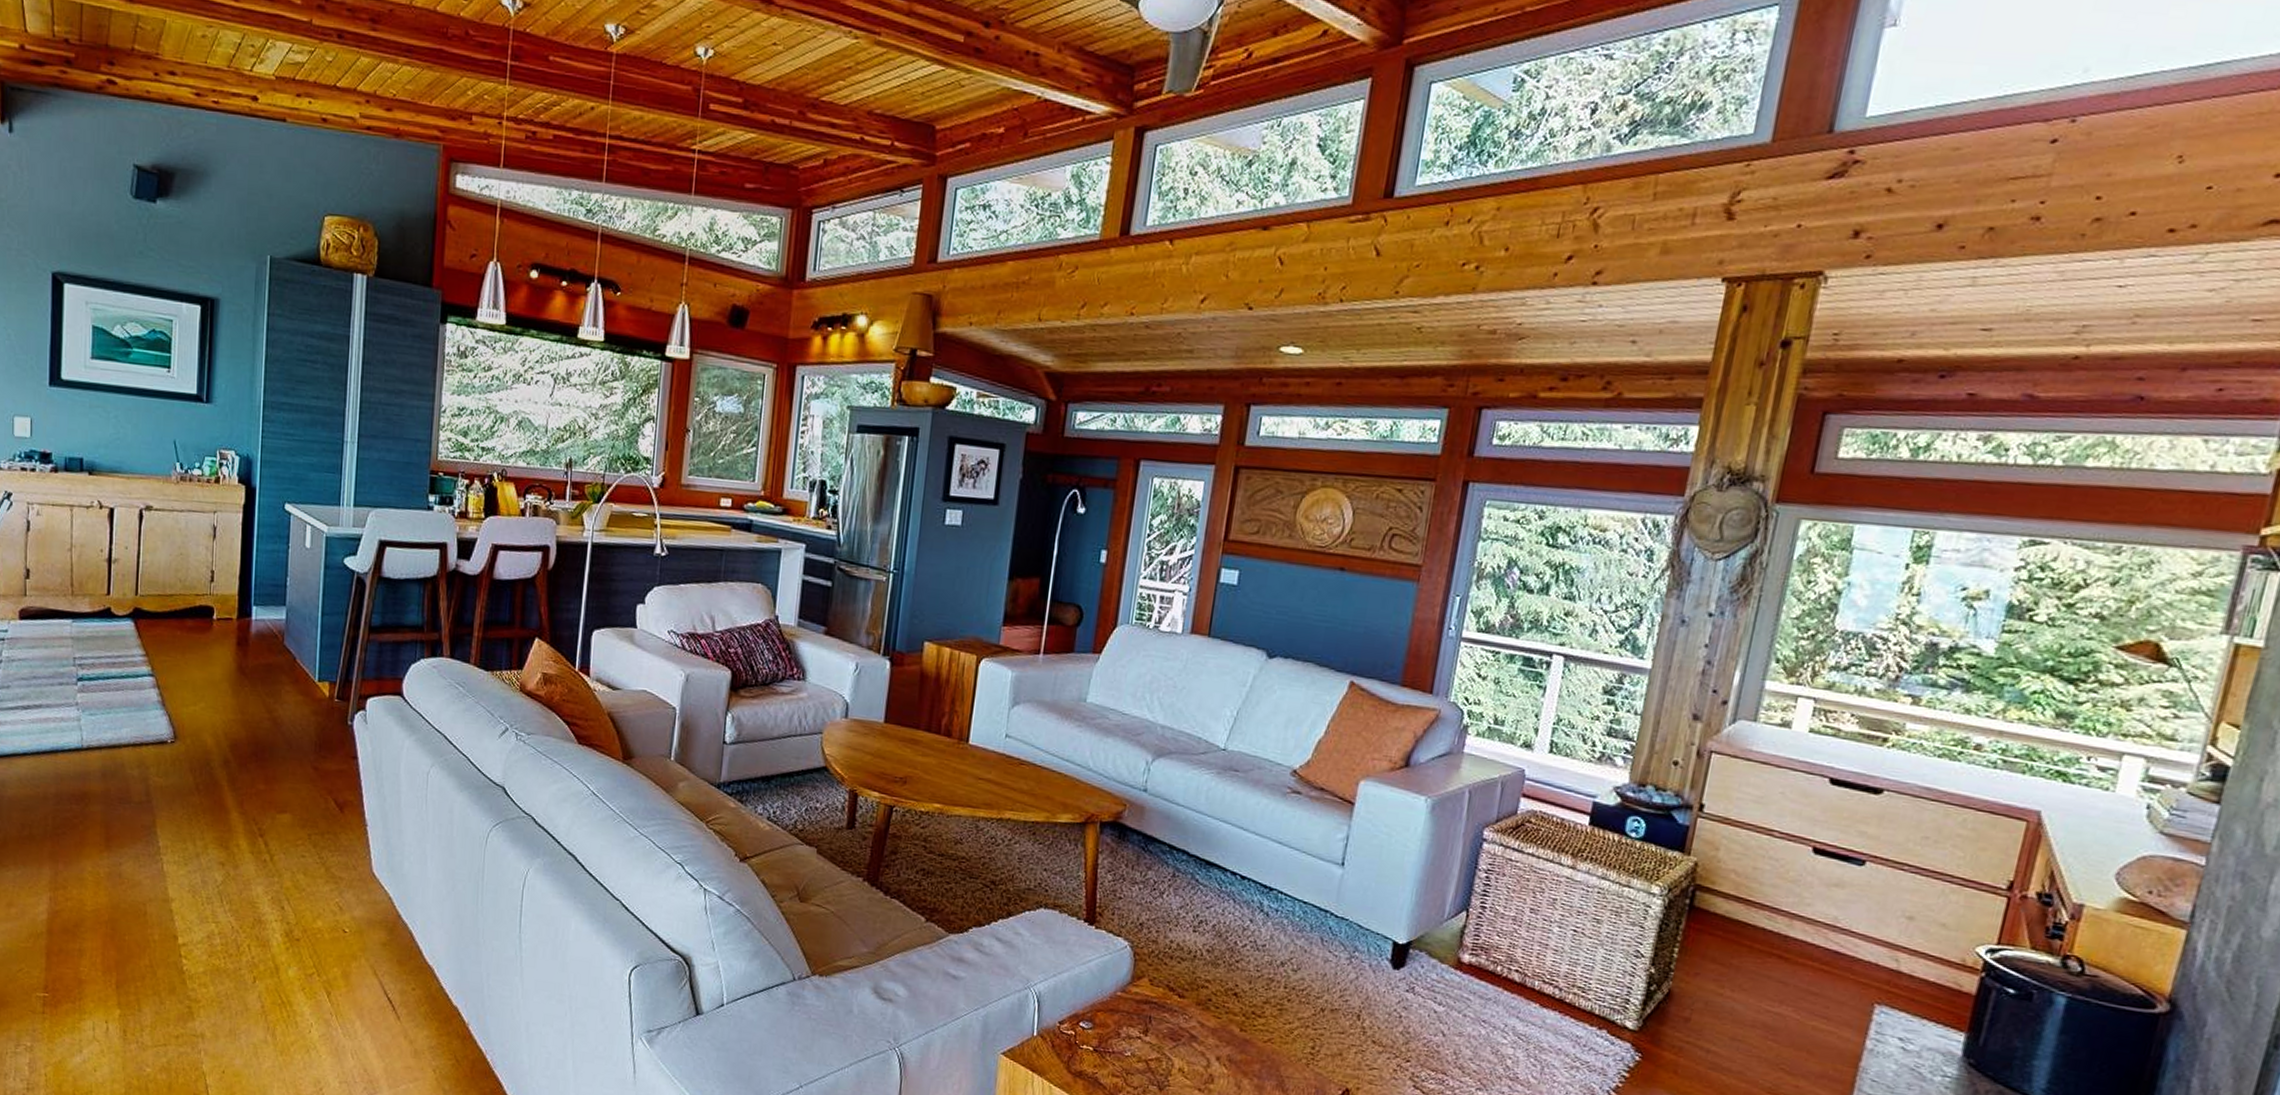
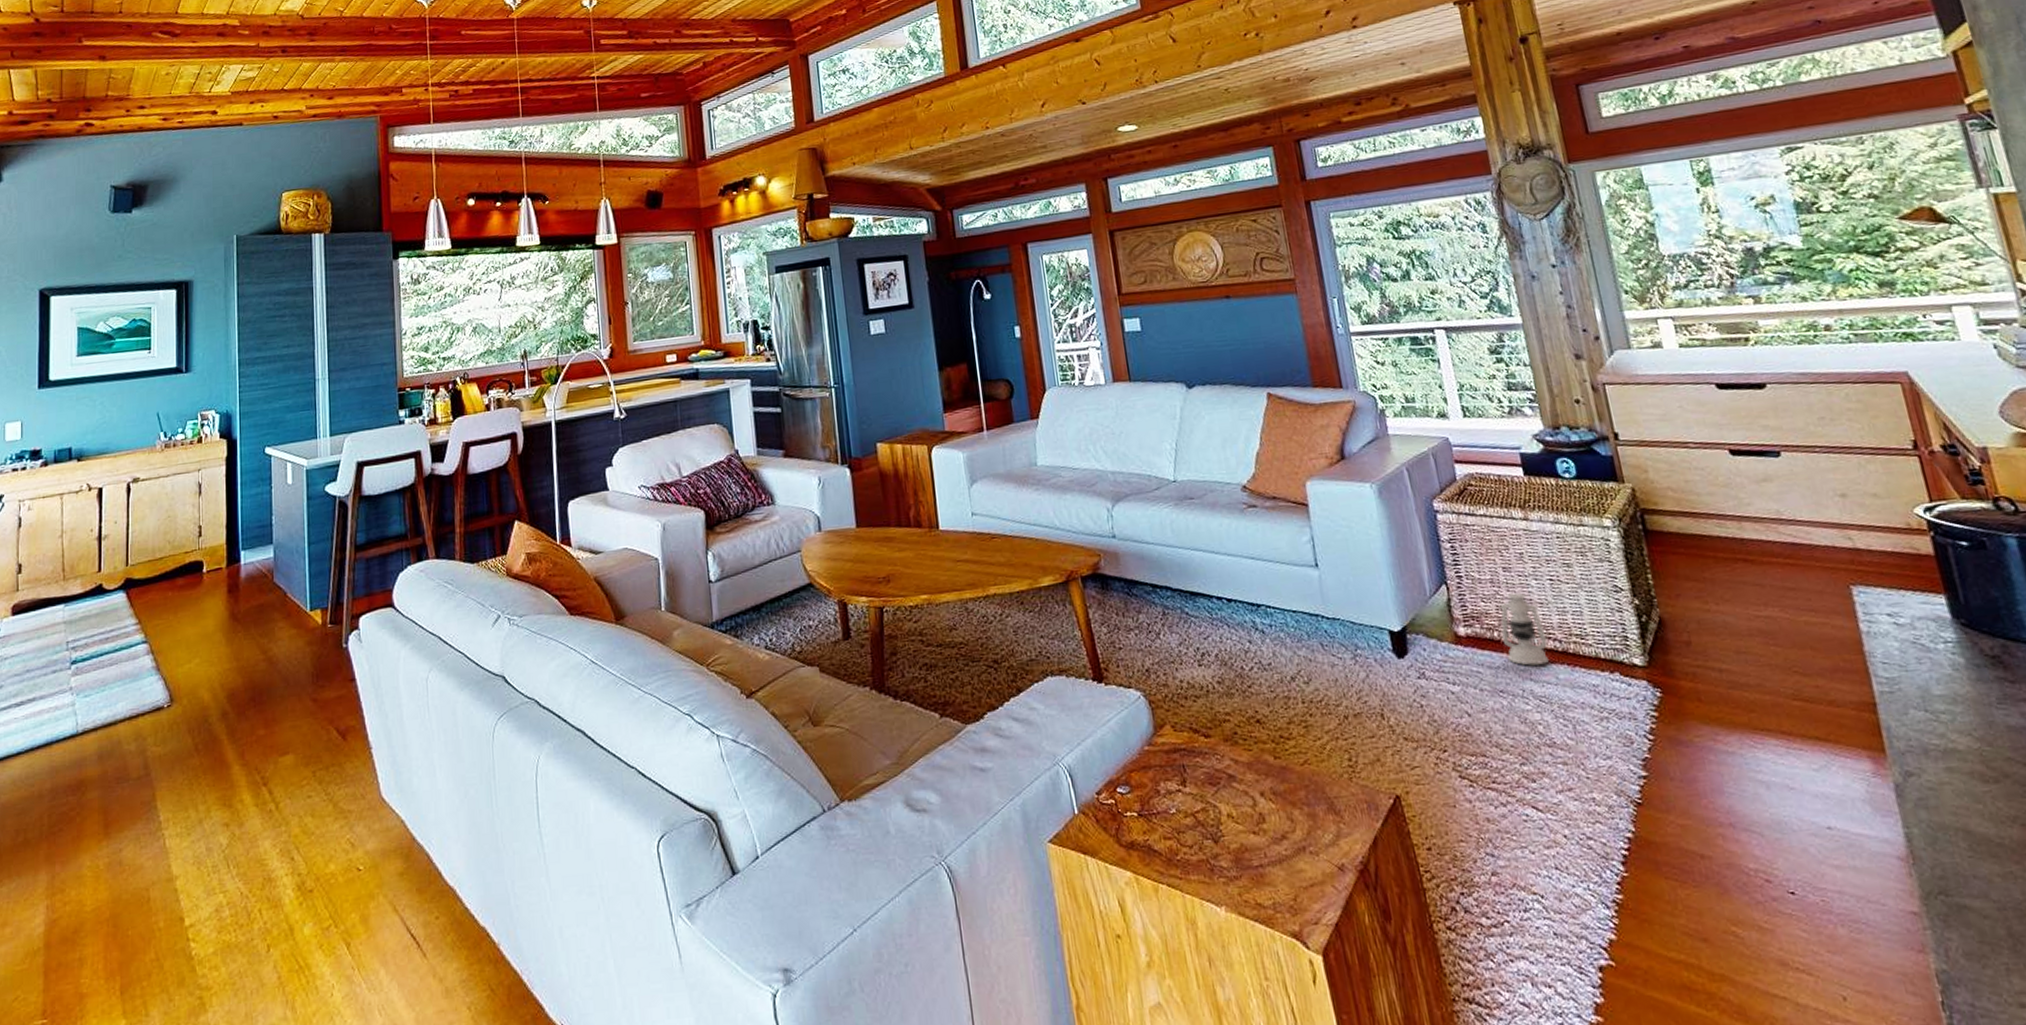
lantern: none [1501,903,1558,1007] -> present [1493,560,1549,666]

